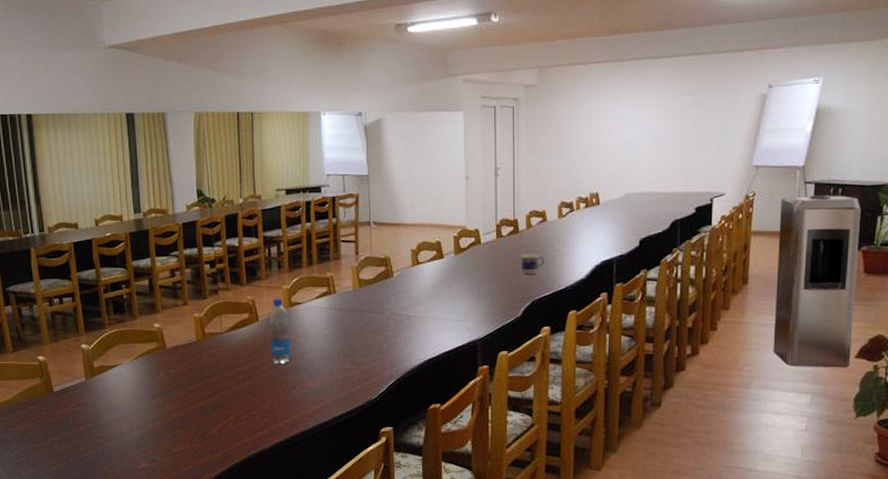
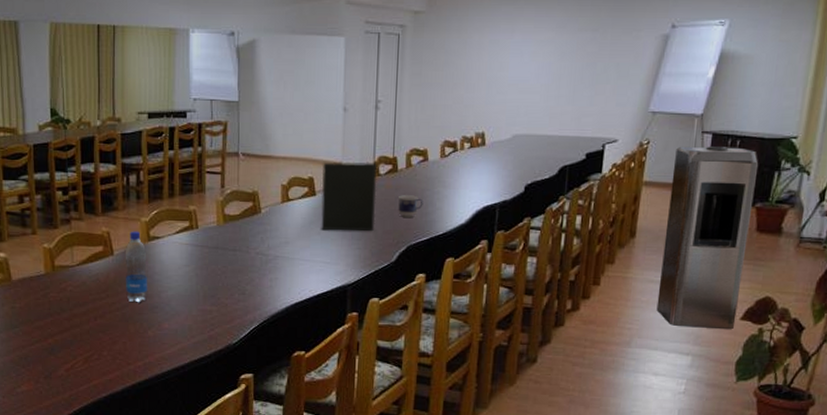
binder: none [448,225,501,290] -> present [321,162,378,231]

